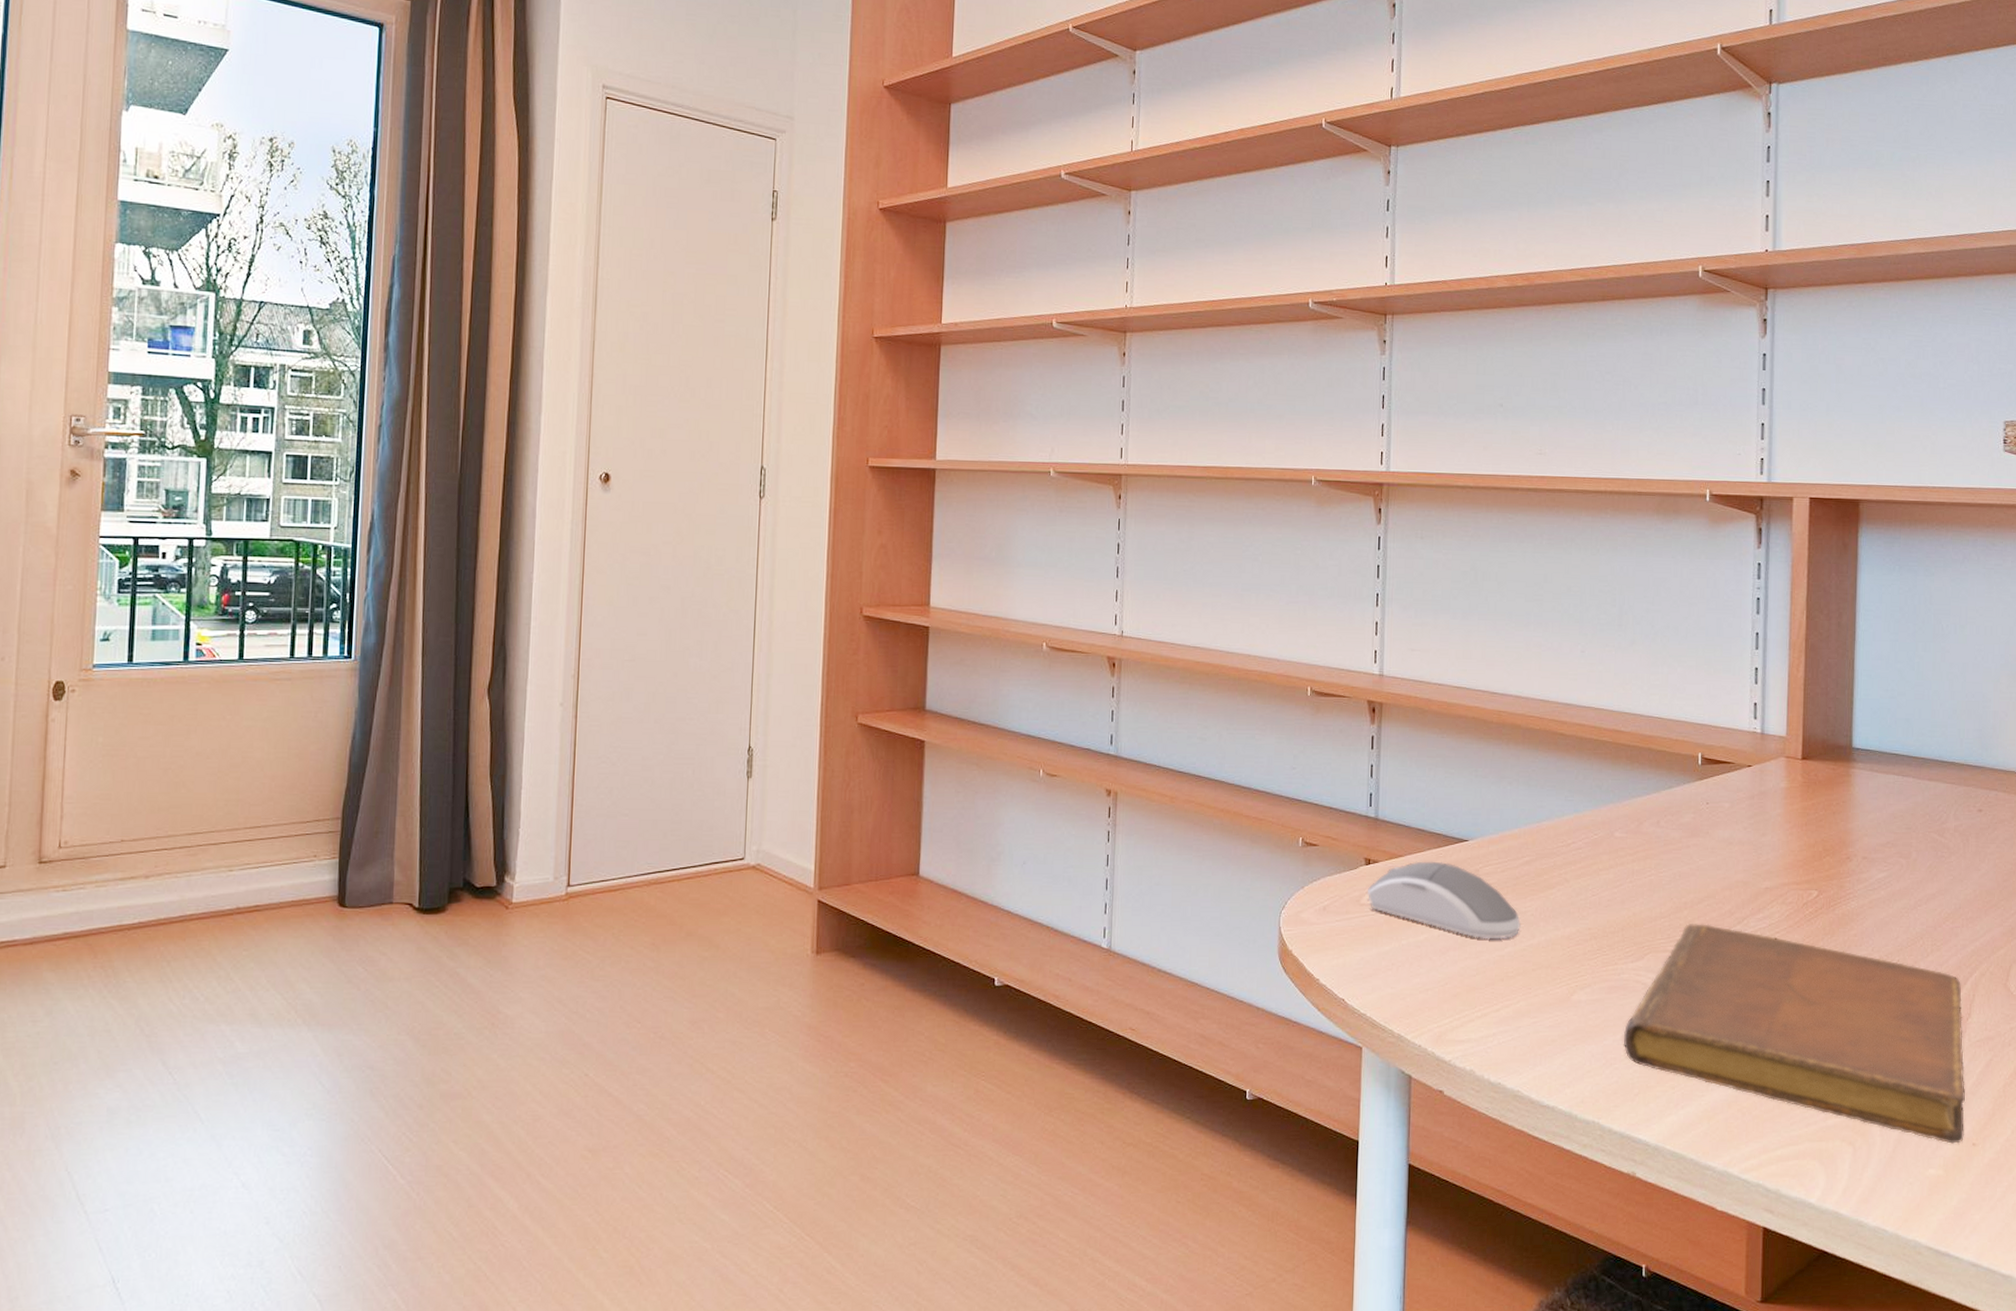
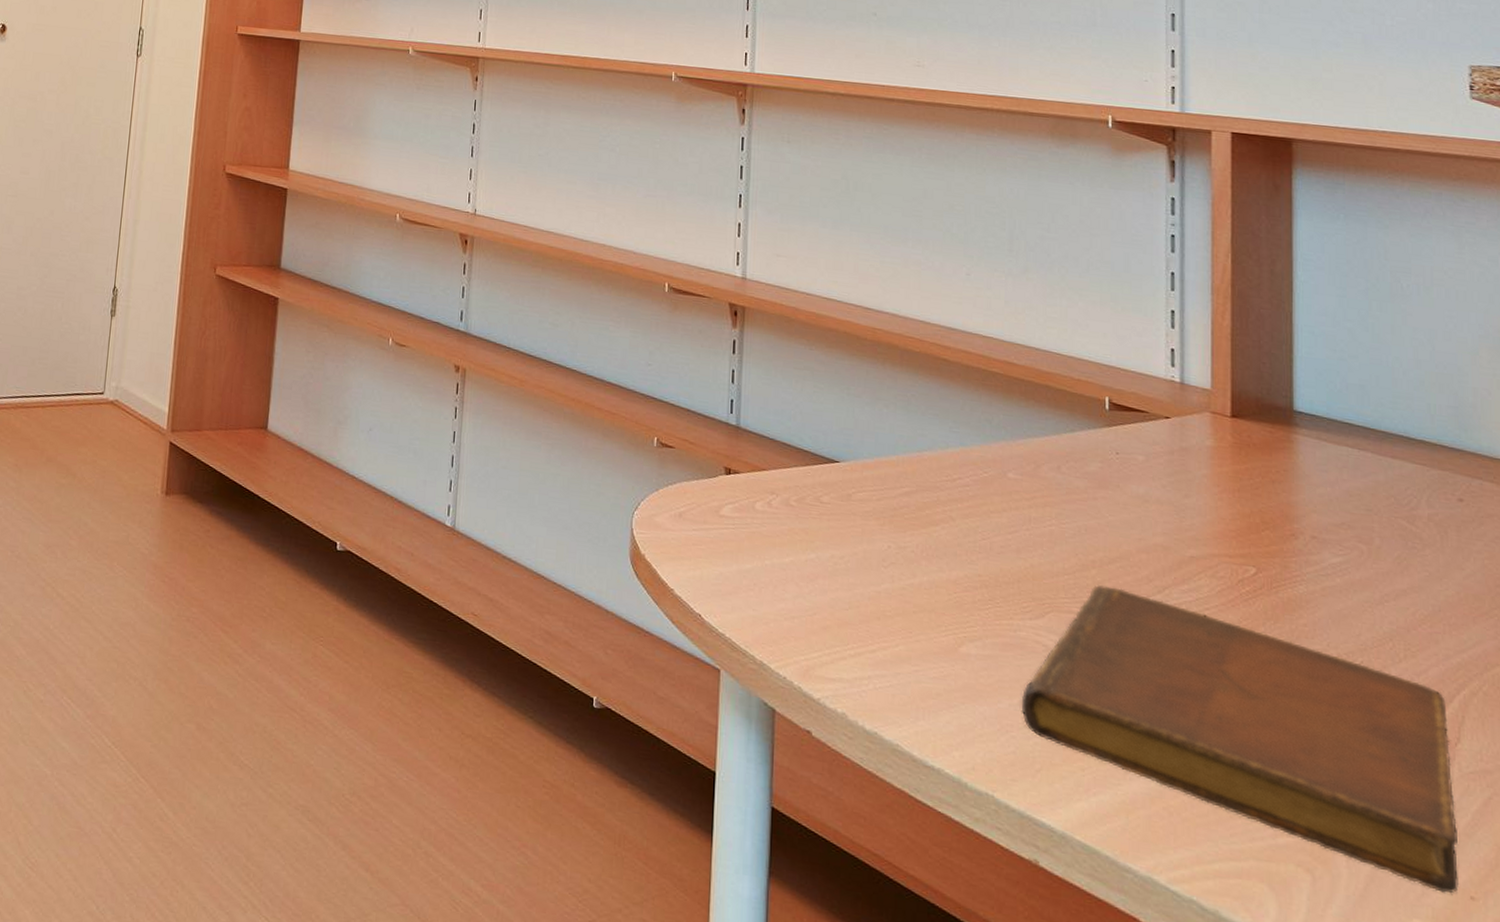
computer mouse: present [1368,861,1521,939] -> none [728,477,899,573]

